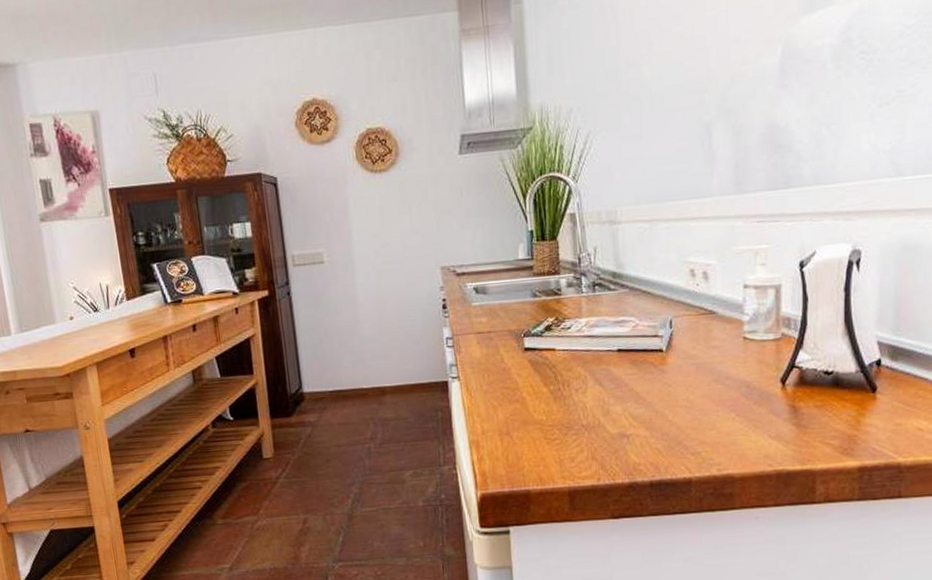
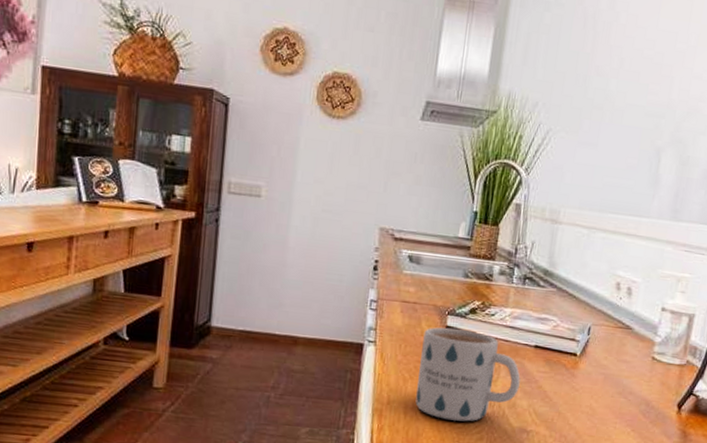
mug: none [504,347,610,439] -> present [415,327,521,422]

